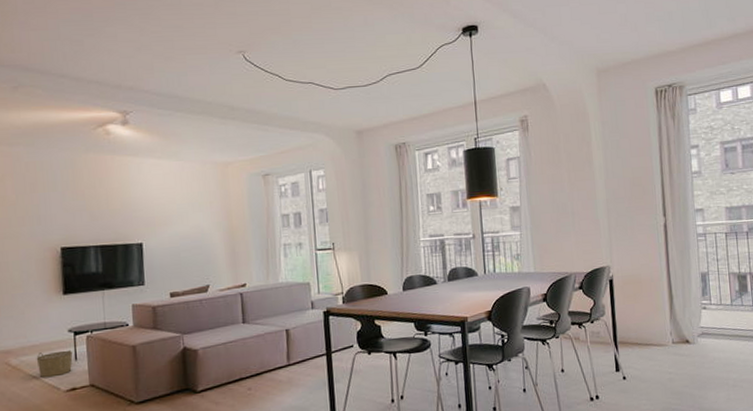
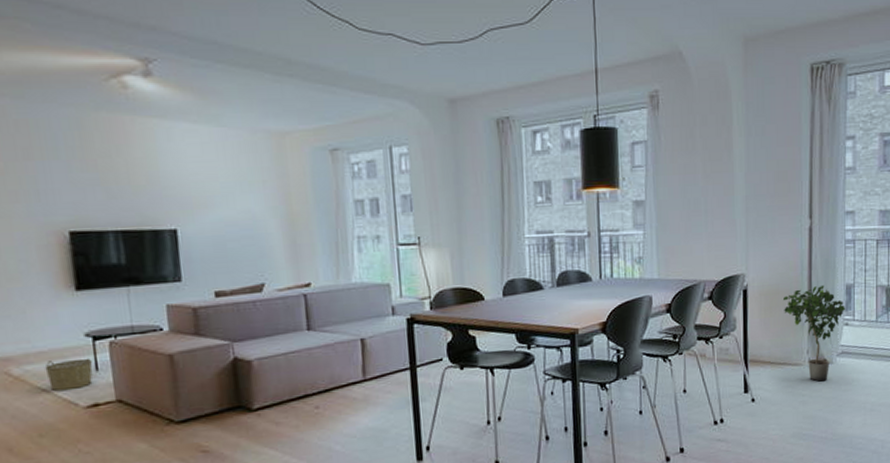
potted plant: none [645,273,703,361] -> present [782,284,846,382]

